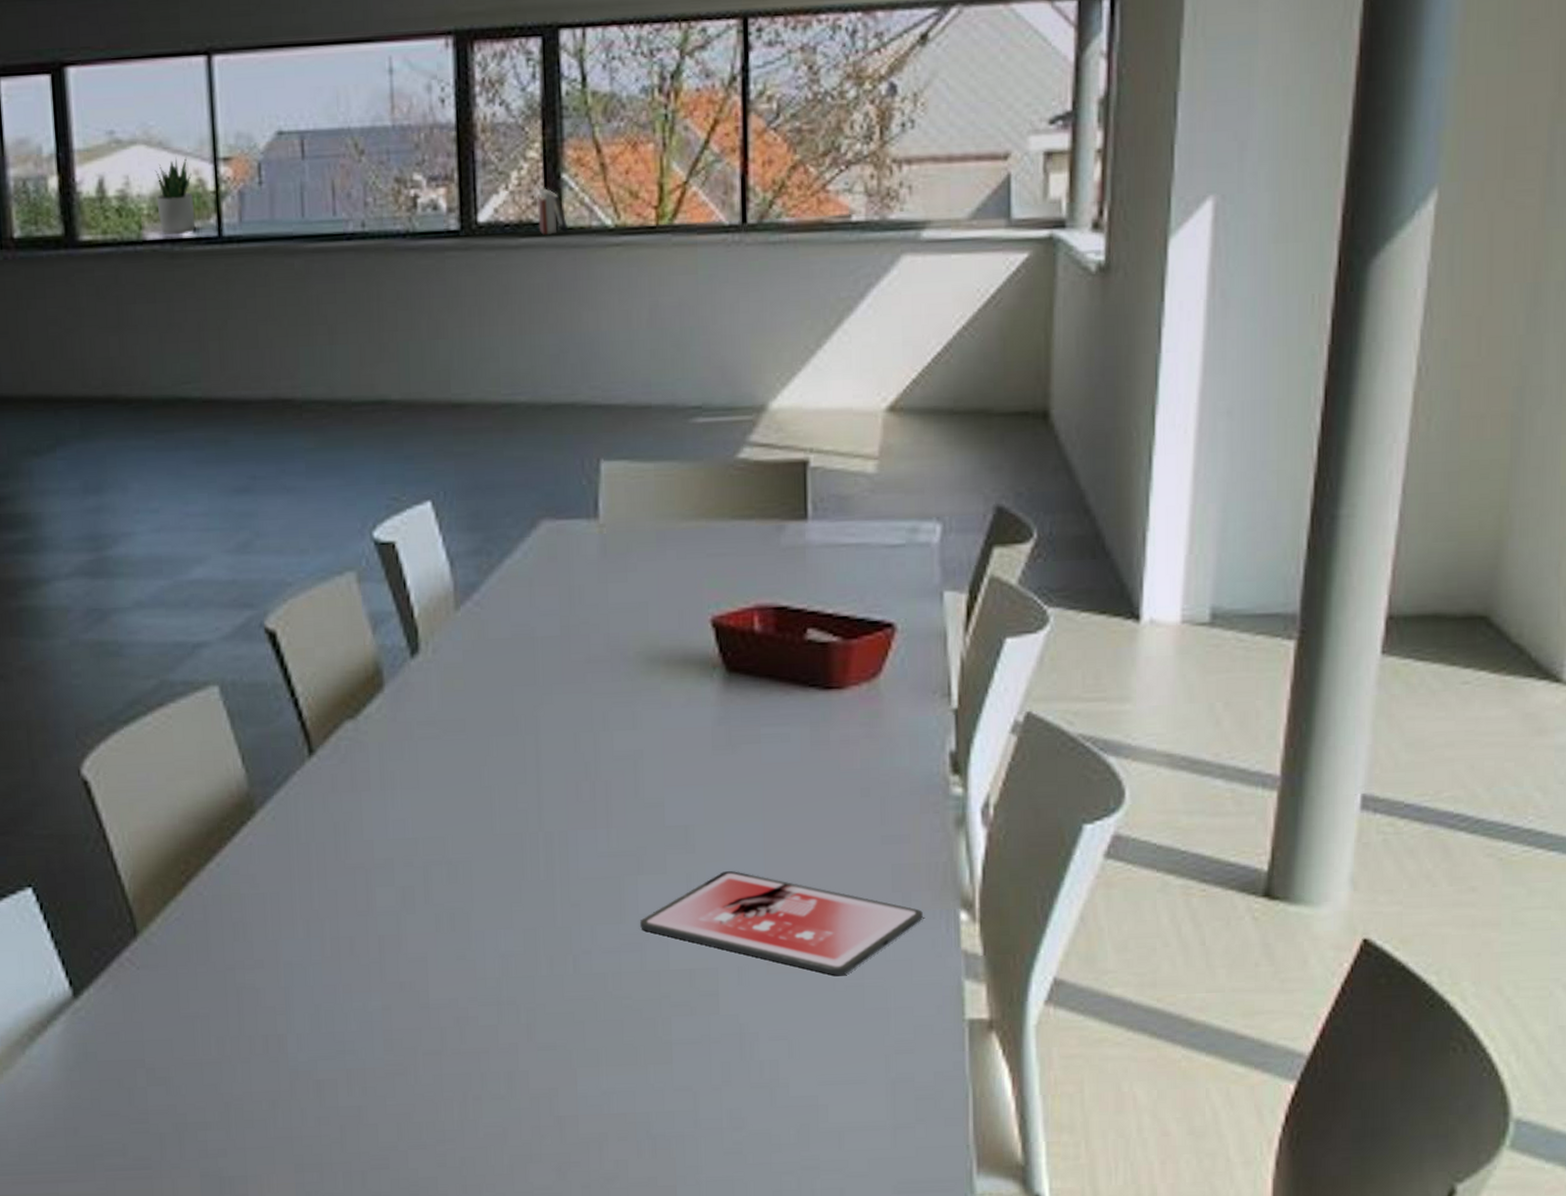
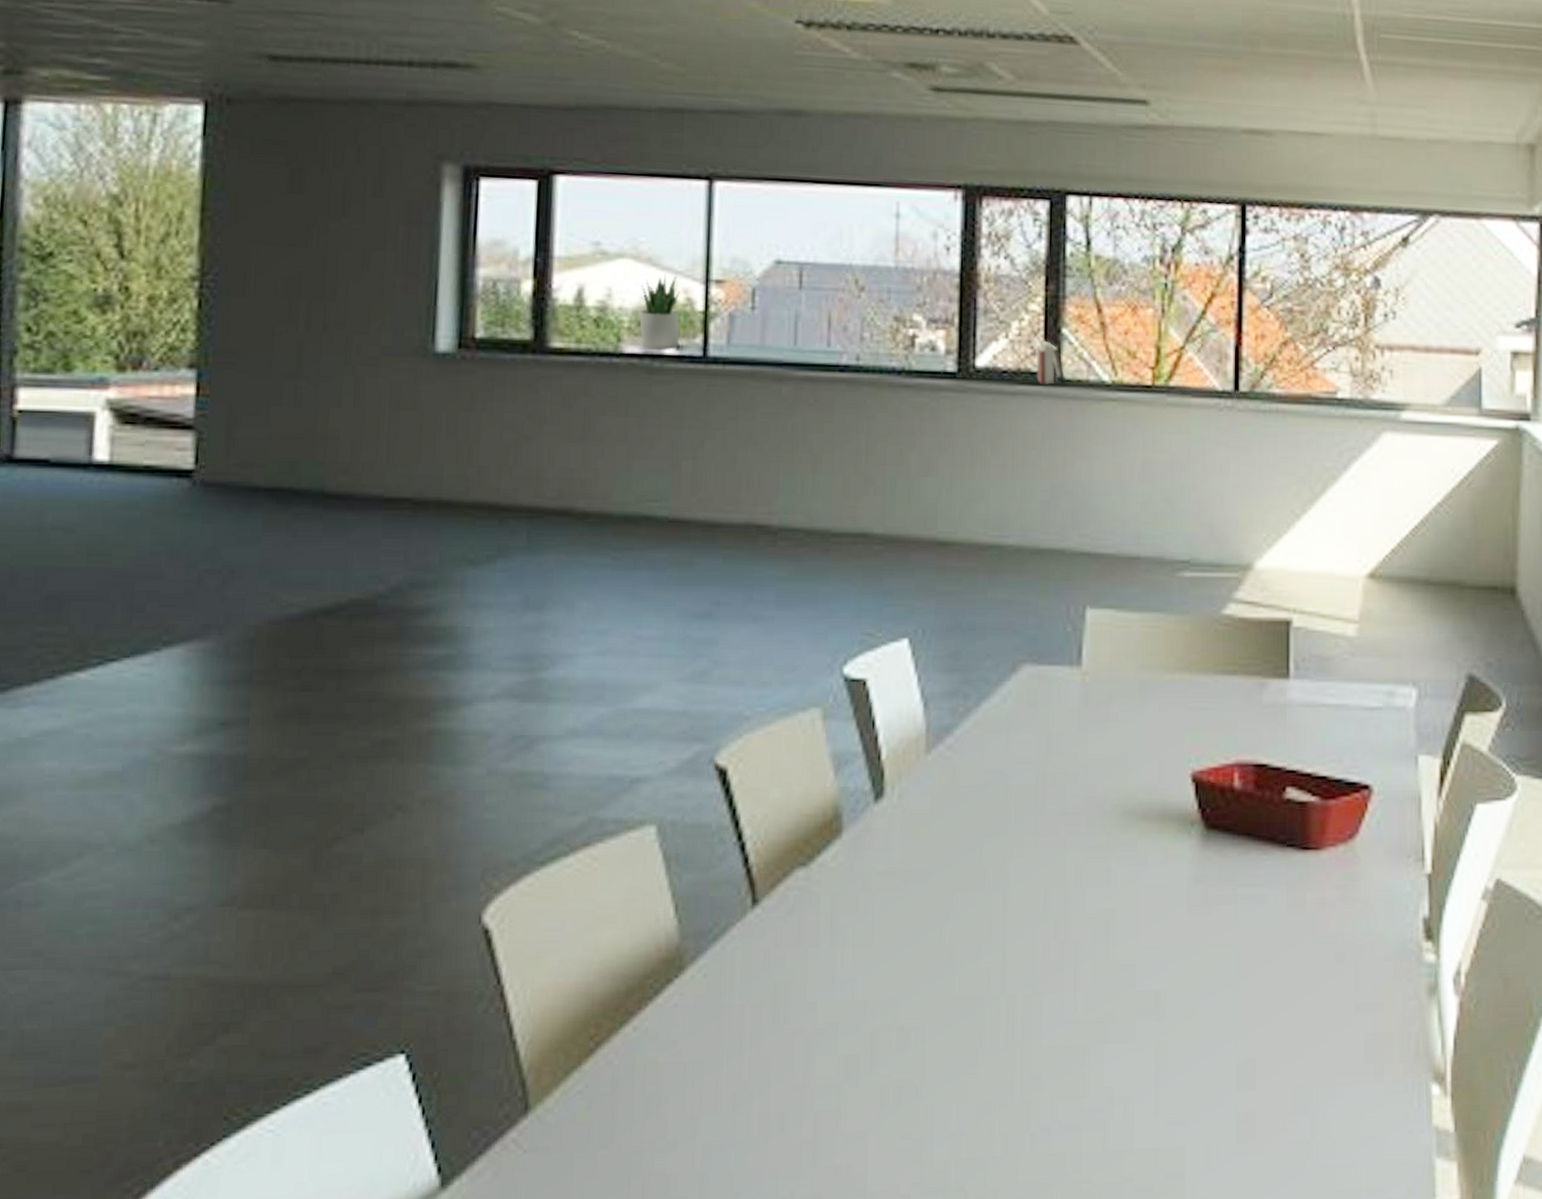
tablet: present [639,871,923,975] -> none [1103,1040,1395,1154]

